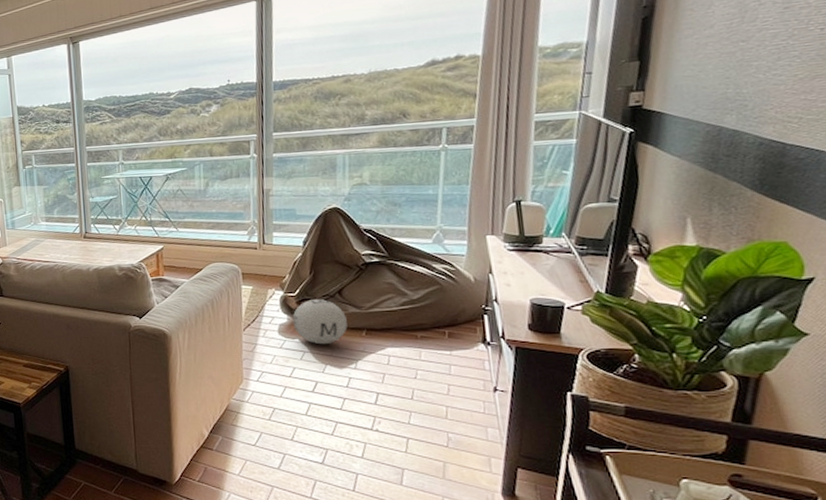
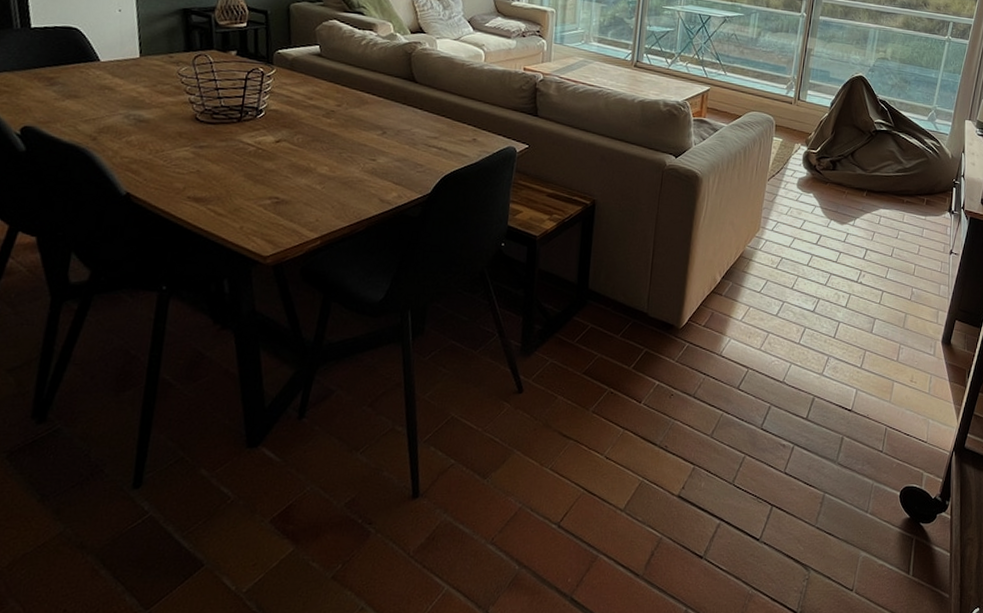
ball: present [292,299,348,345] -> none [810,158,854,201]

